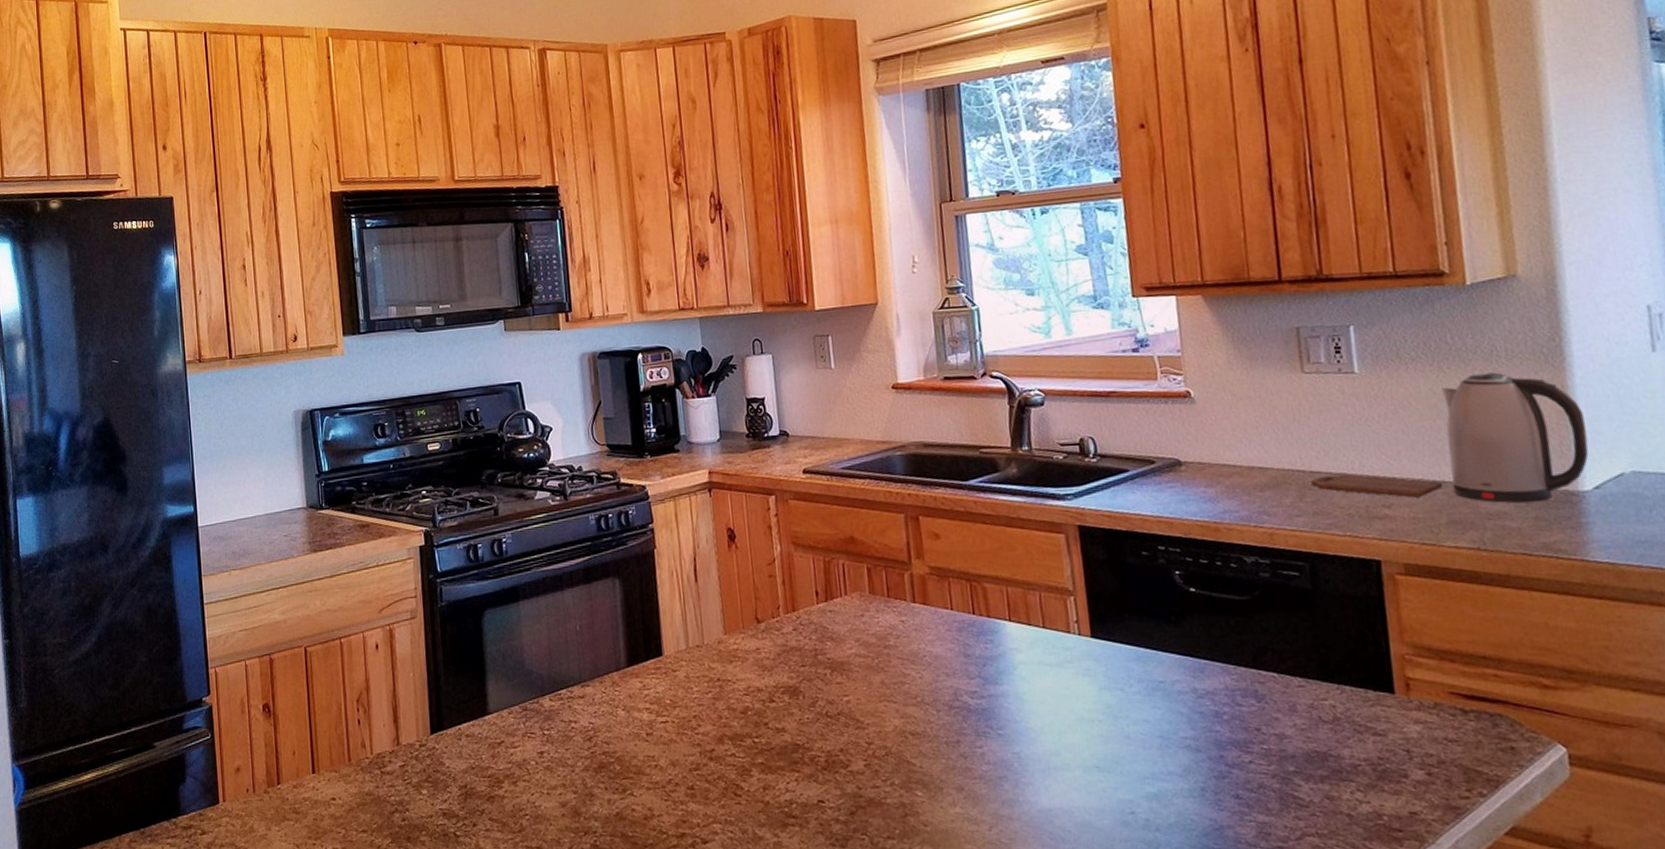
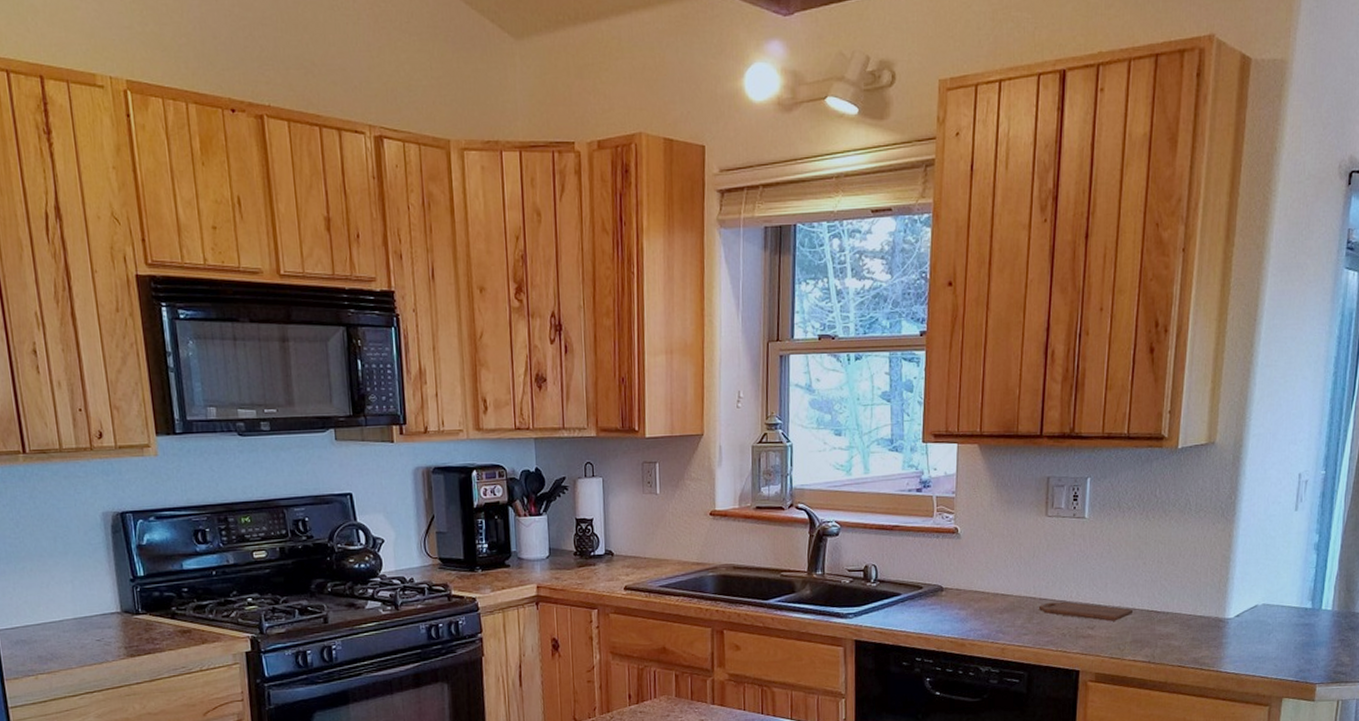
kettle: present [1442,372,1589,504] -> none [1140,522,1240,627]

